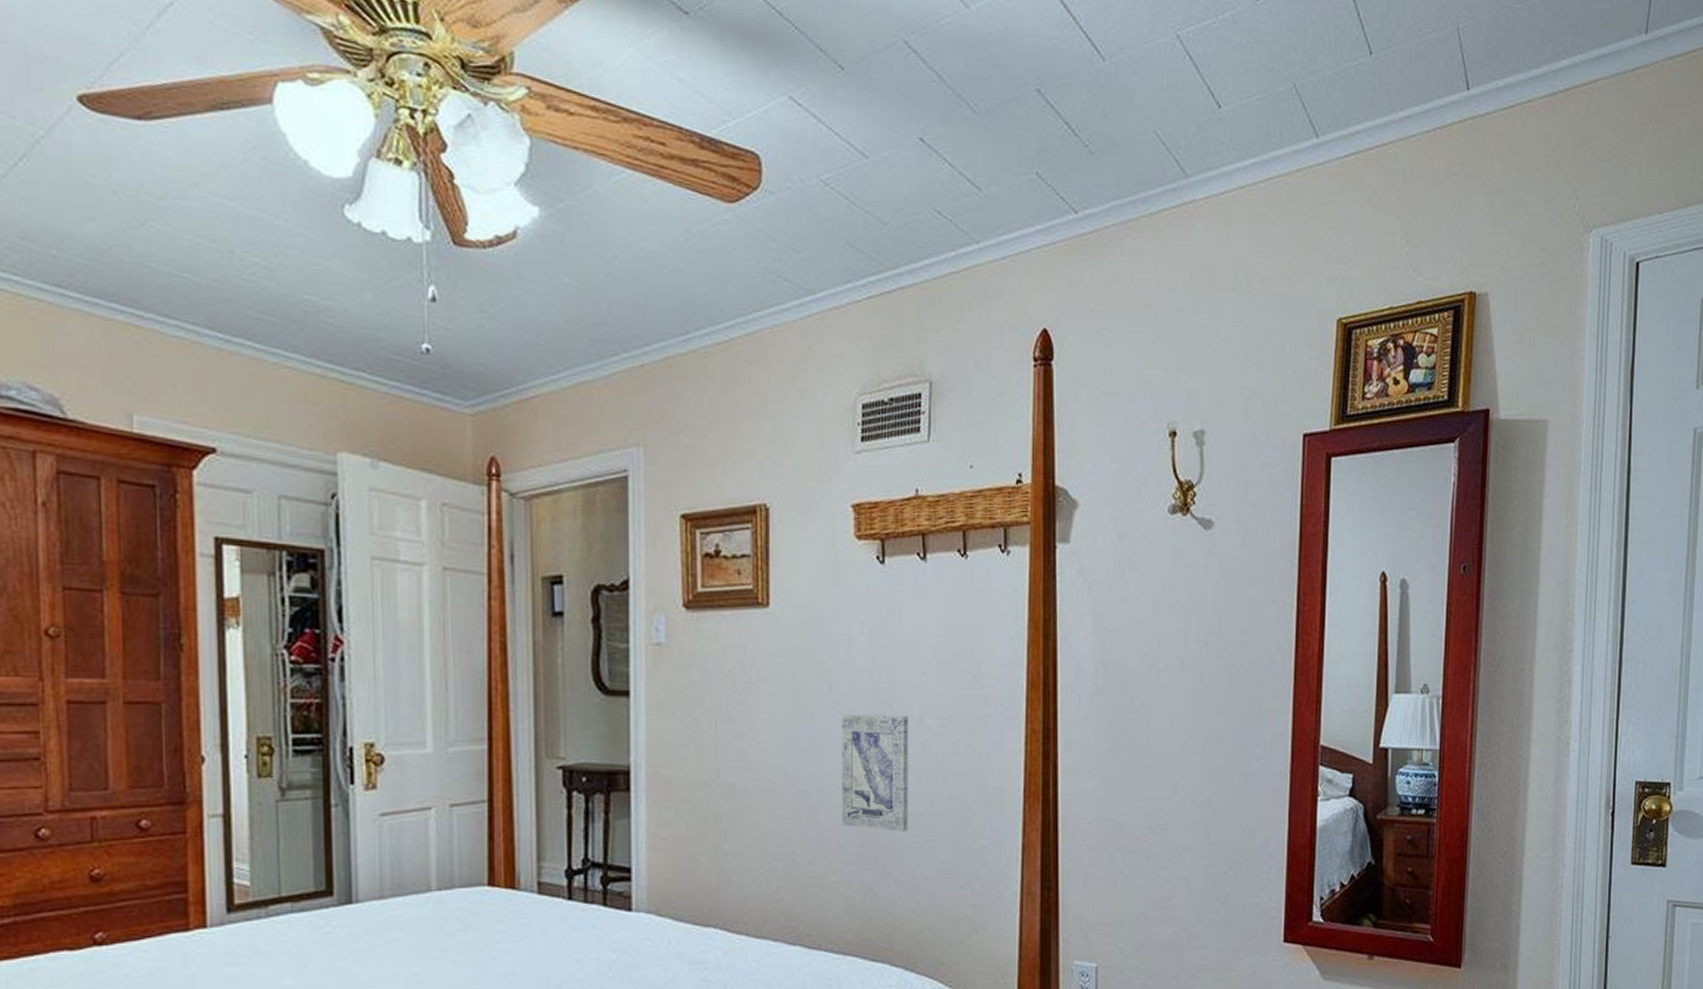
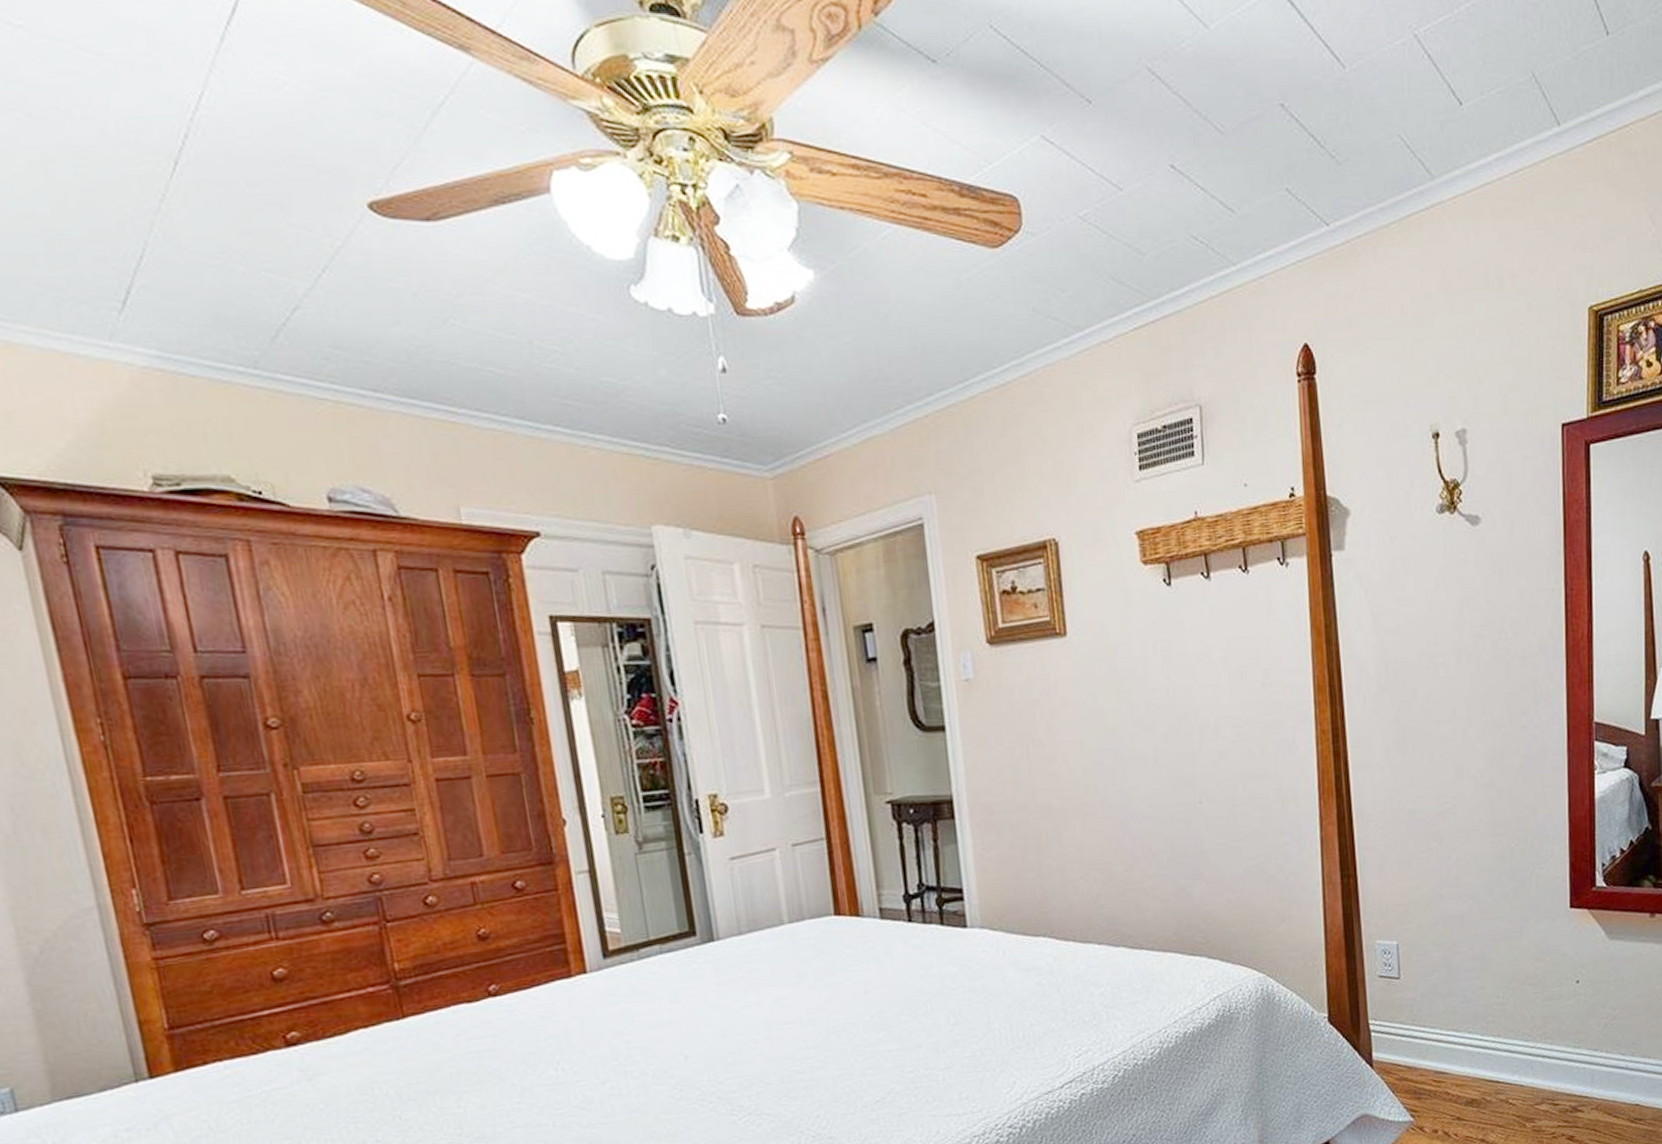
wall art: present [841,713,908,831] -> none [1142,727,1214,836]

